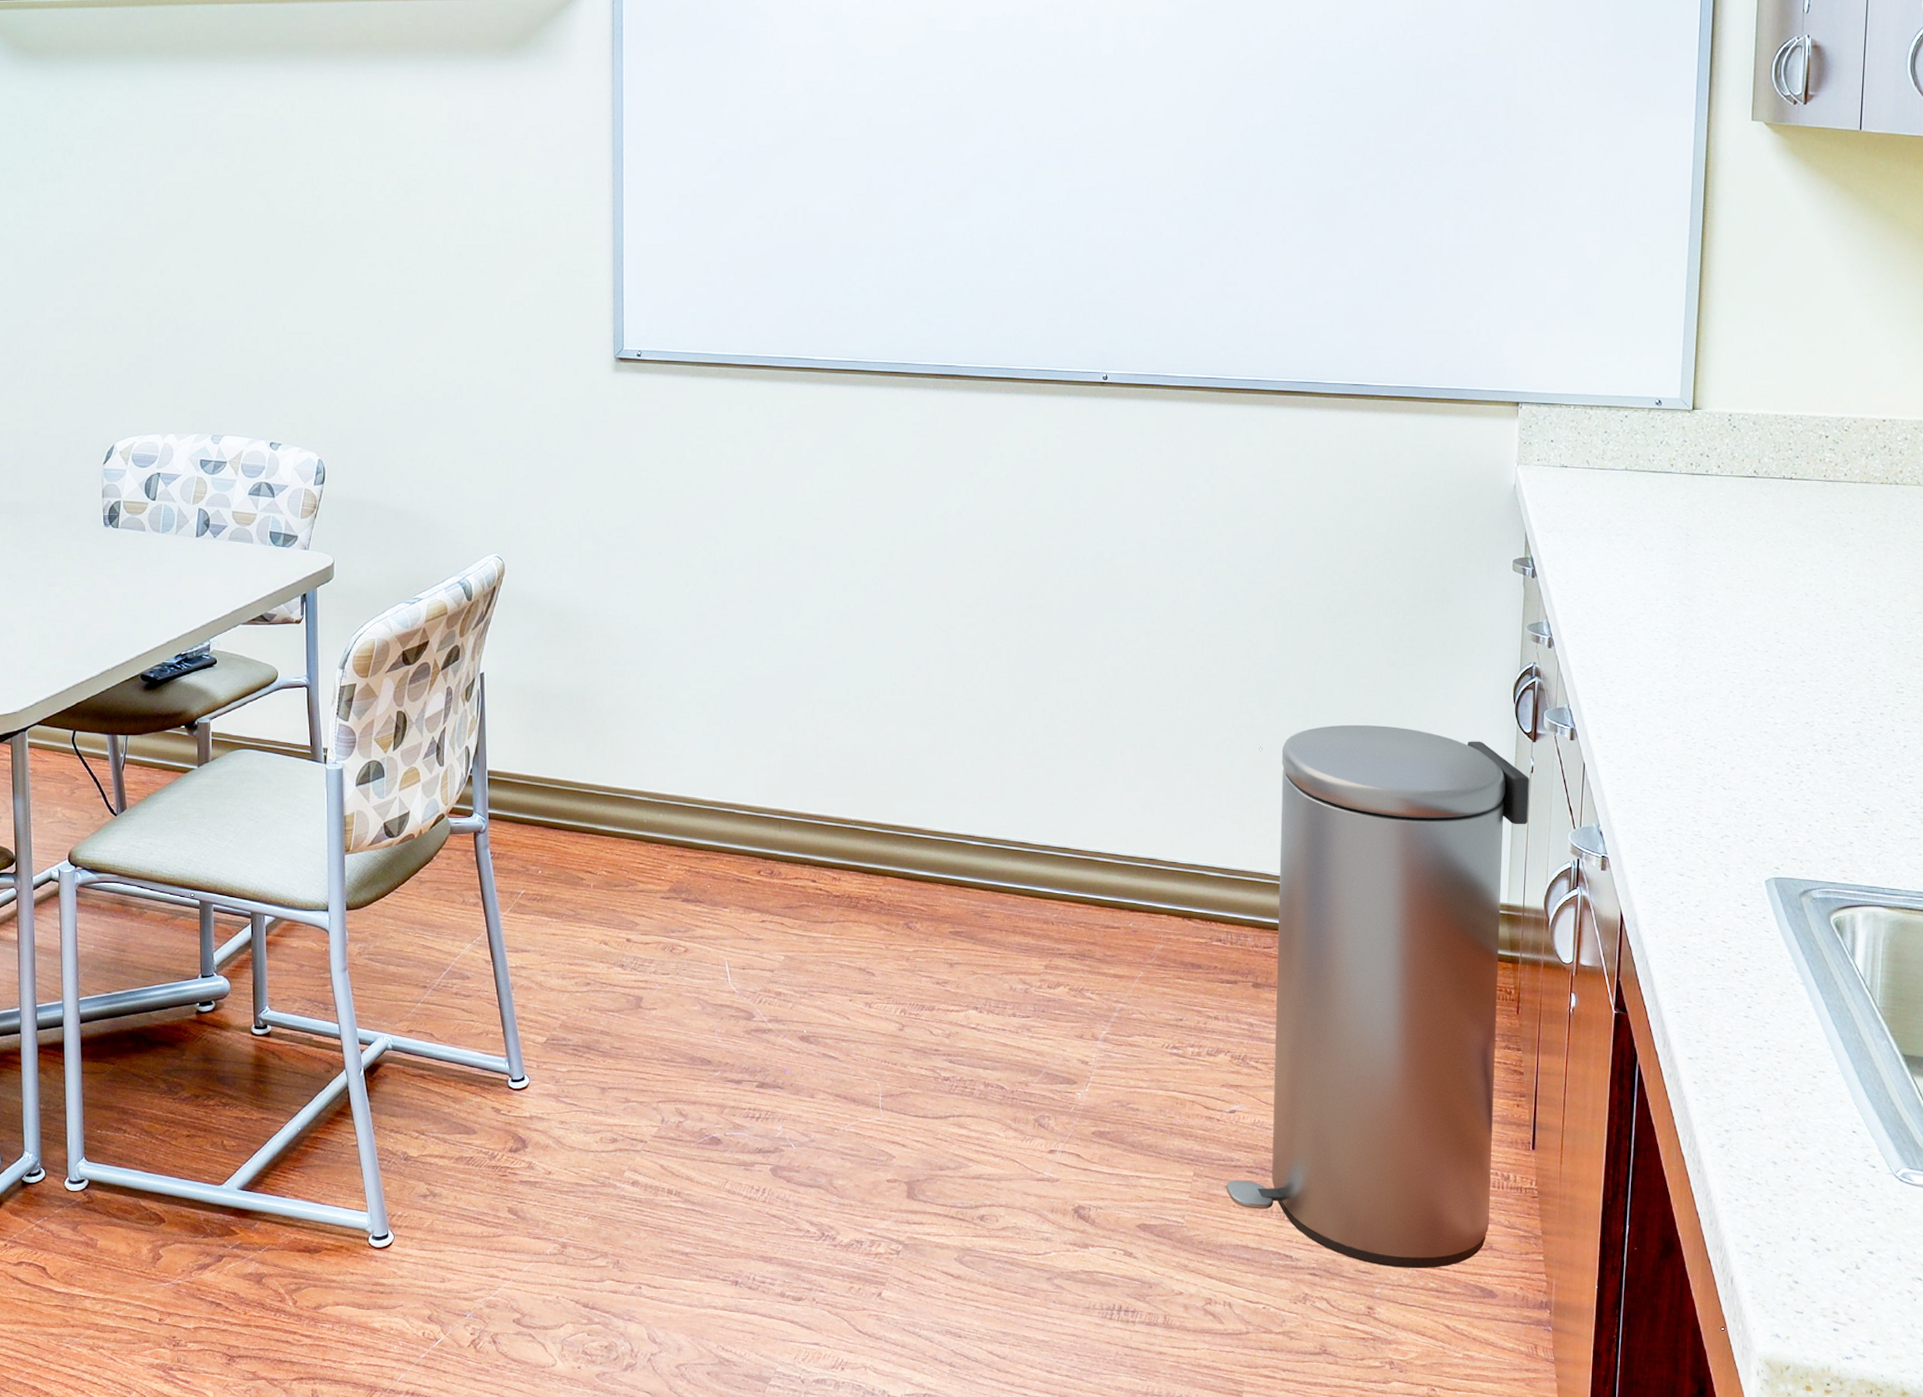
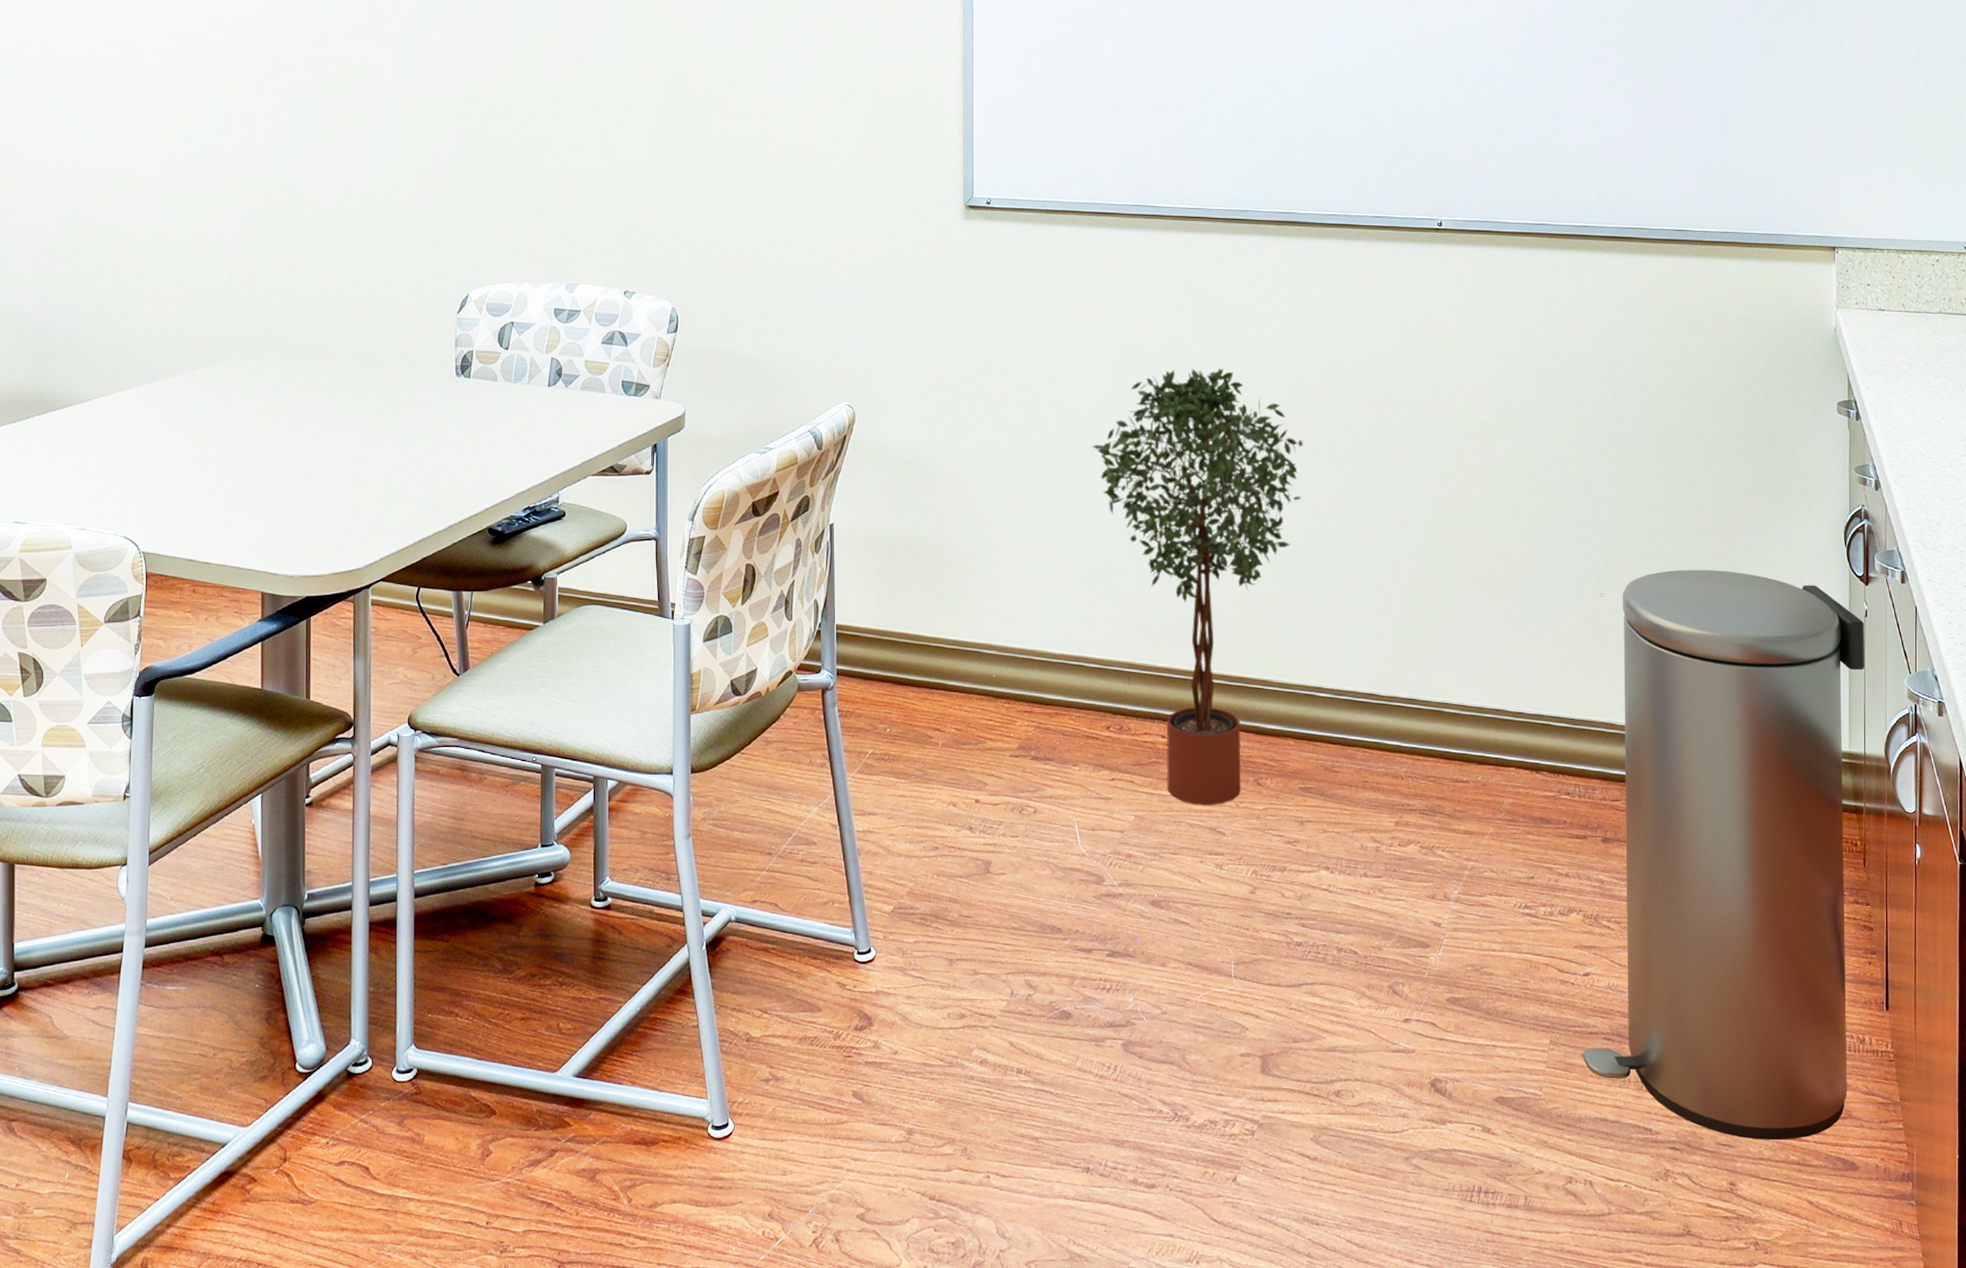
potted tree: none [743,522,959,947] -> present [1091,368,1303,806]

